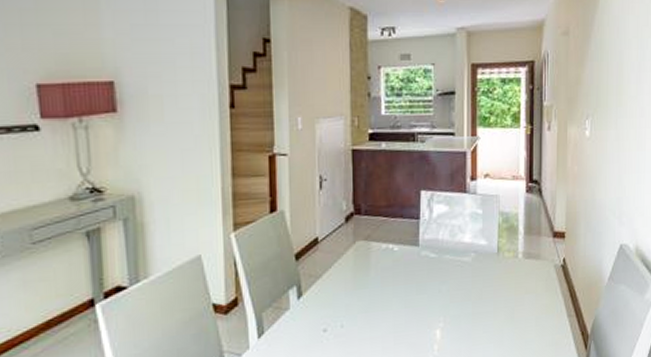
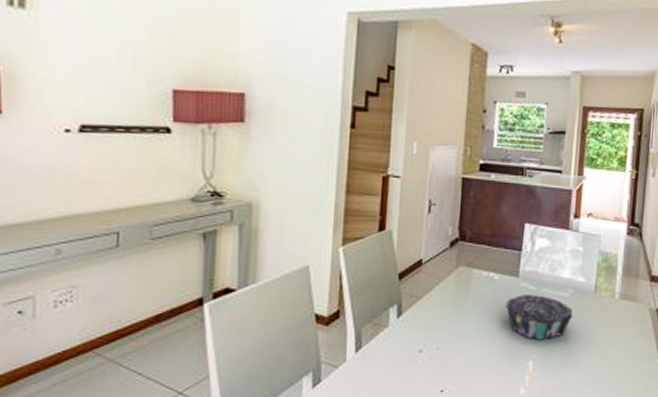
decorative bowl: none [407,262,477,308] -> present [505,294,573,340]

